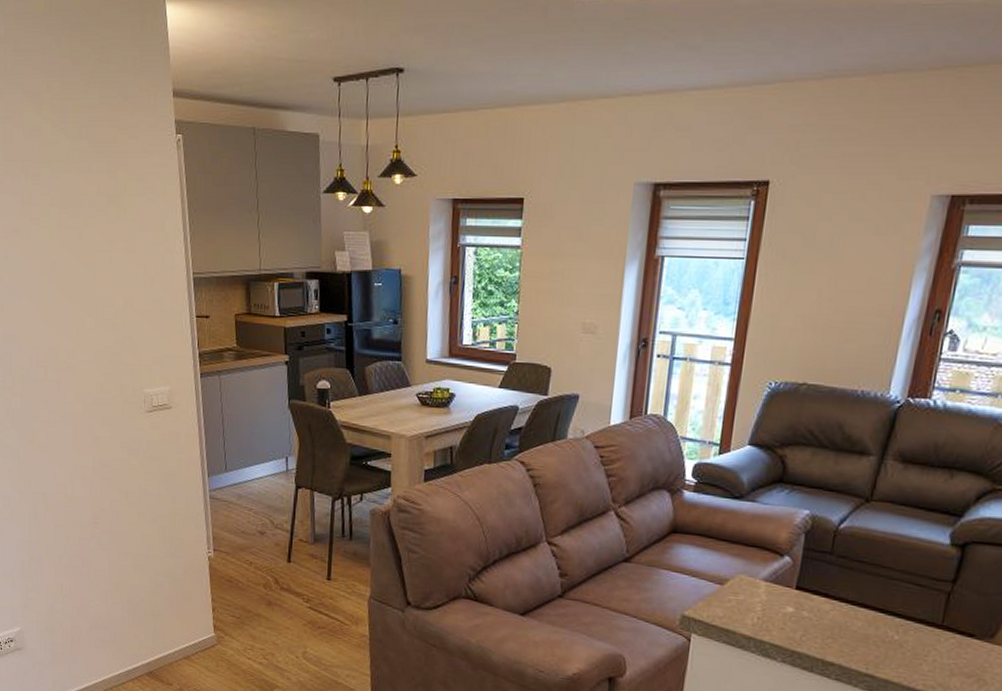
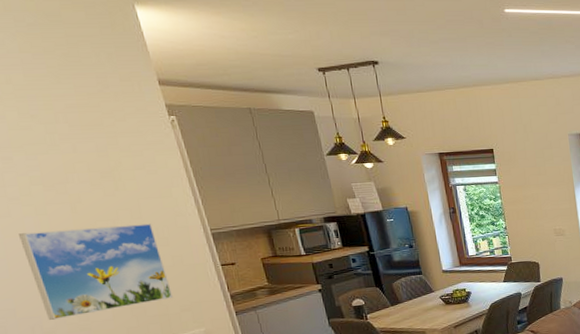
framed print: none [34,257,148,354] -> present [19,223,174,320]

